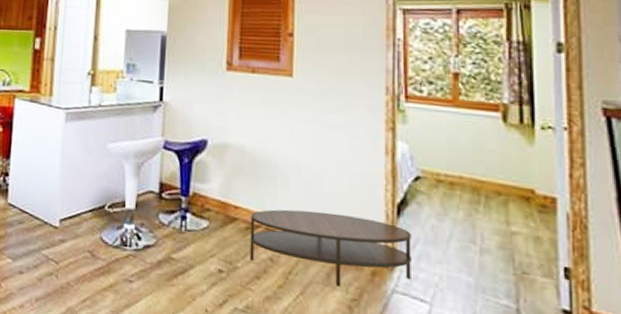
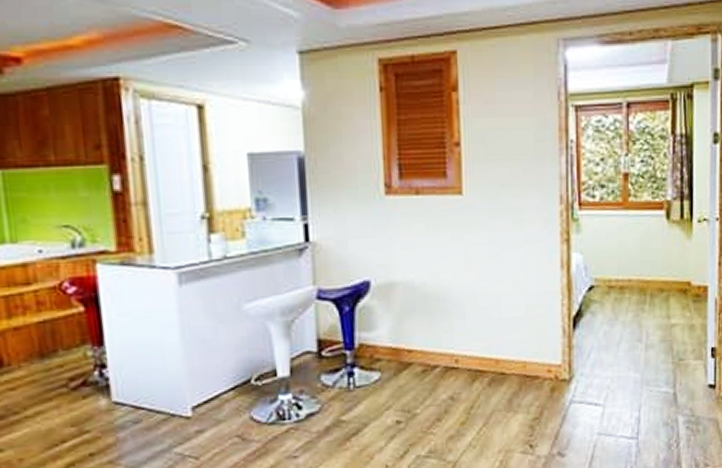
coffee table: present [249,209,411,287] -> none [427,337,586,410]

